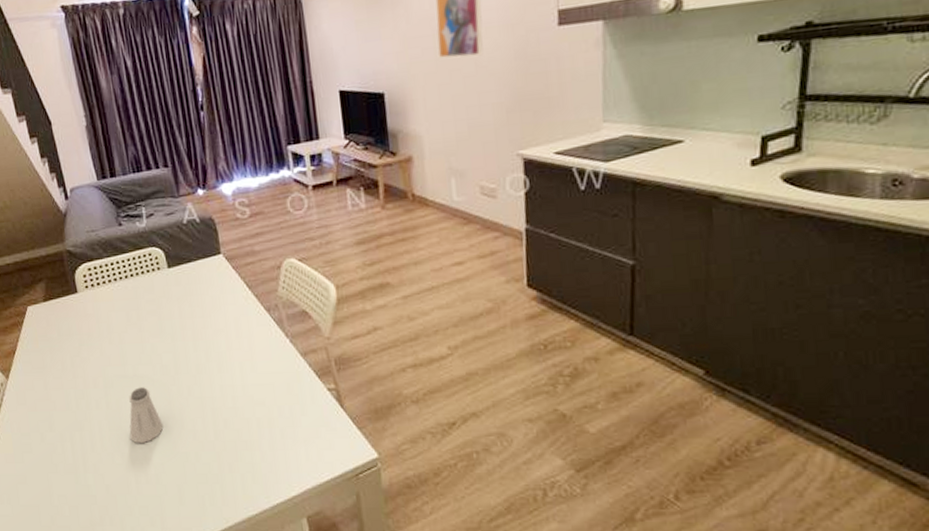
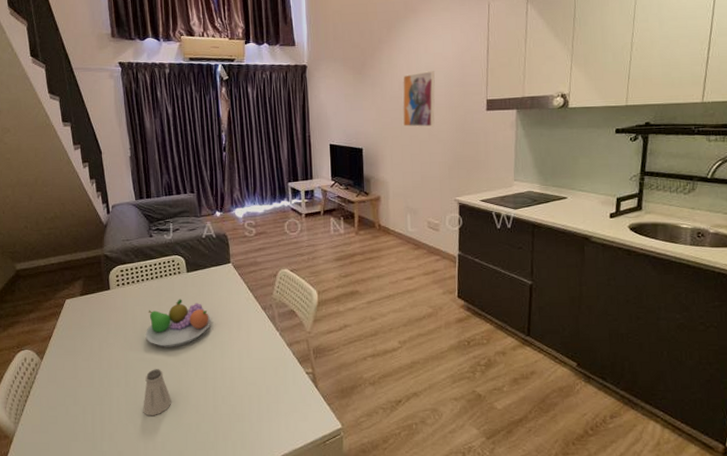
fruit bowl: none [124,301,203,361] -> present [145,299,211,347]

